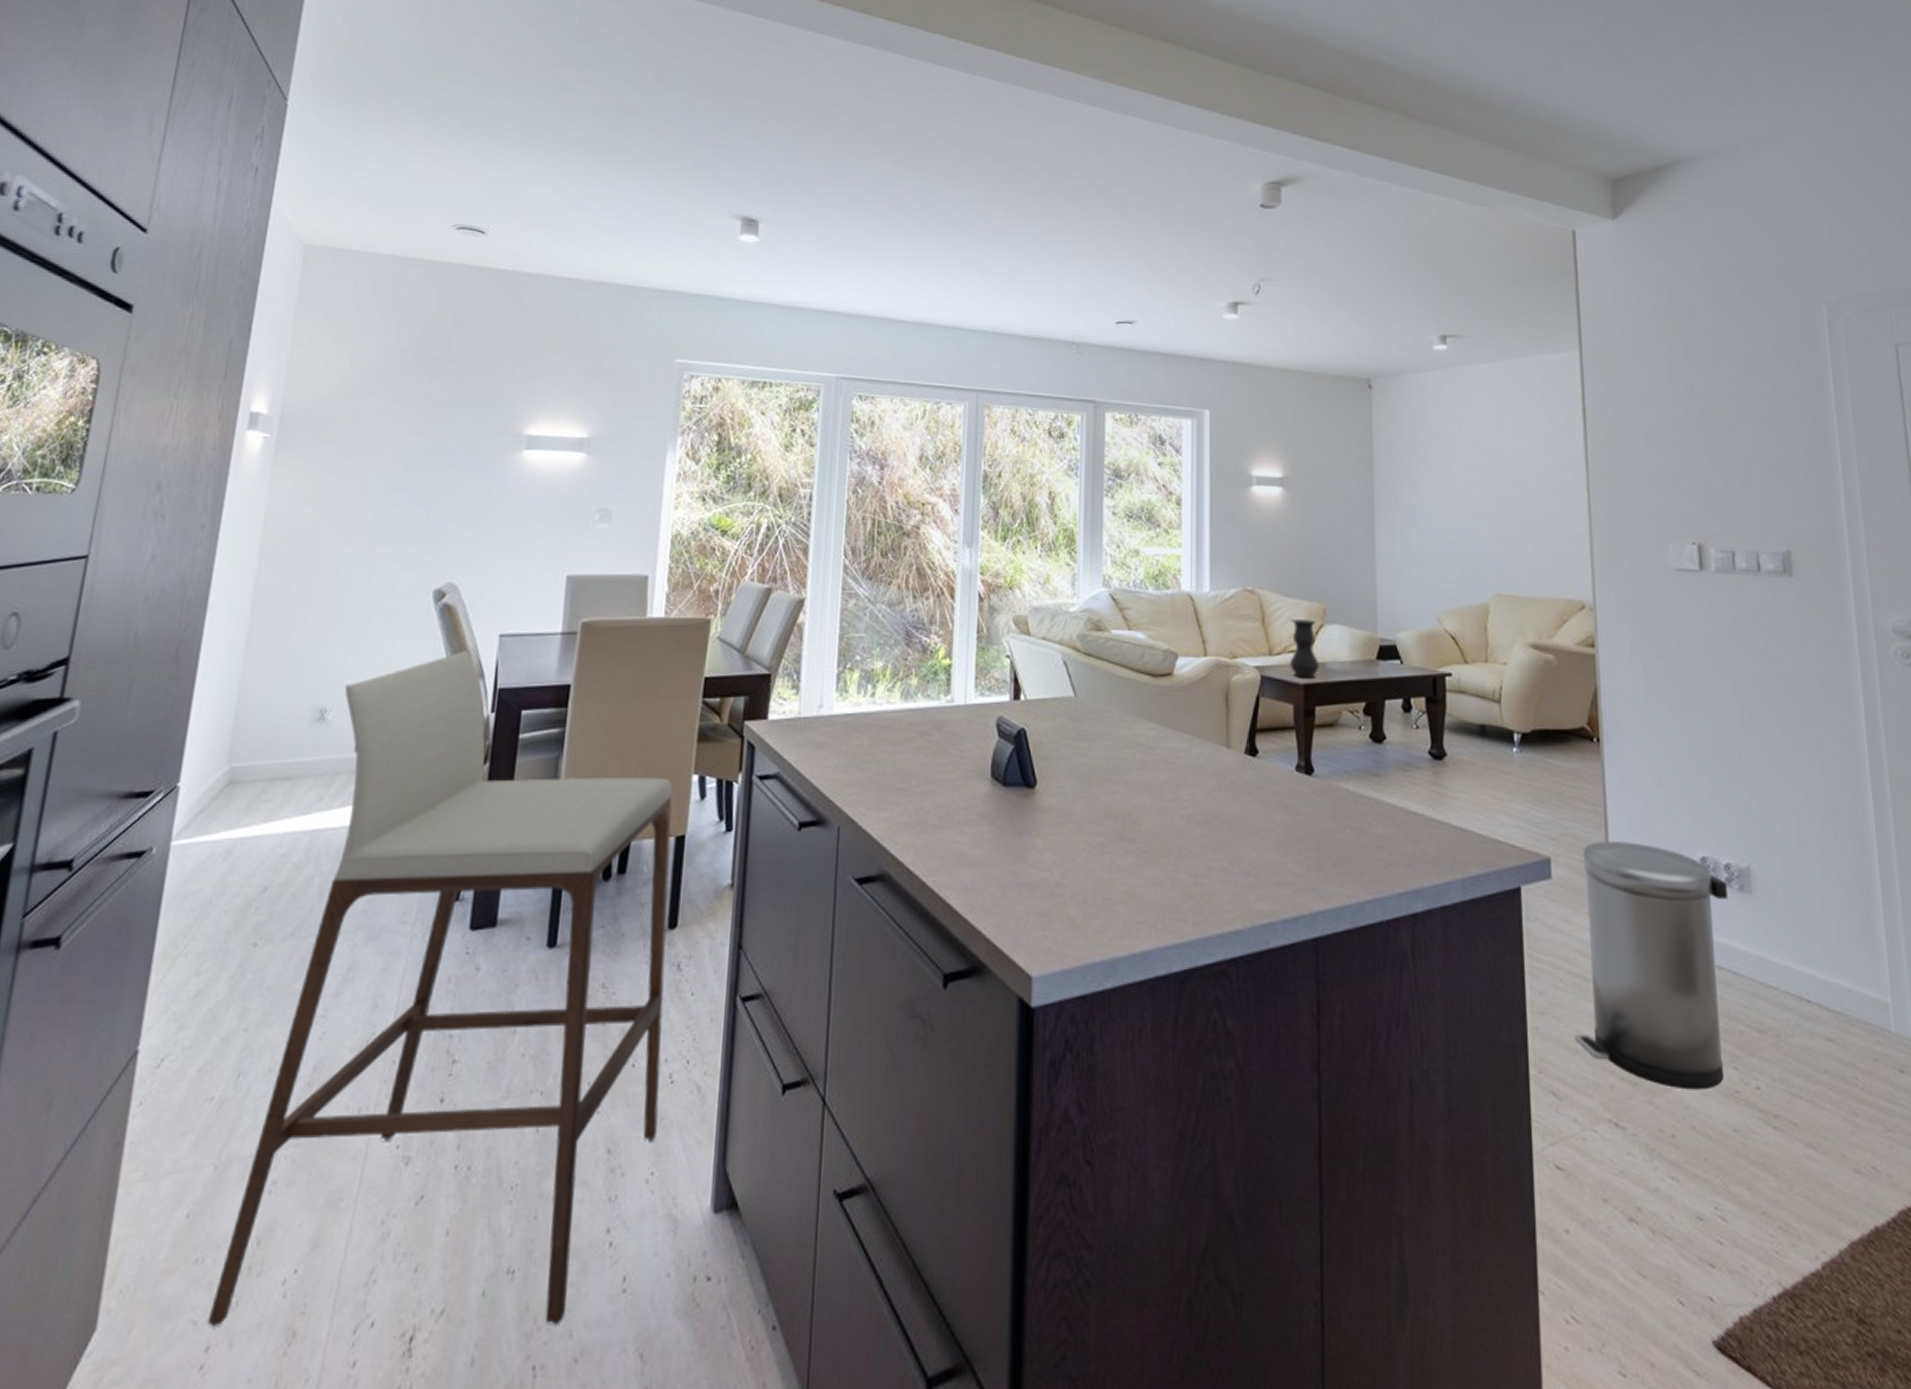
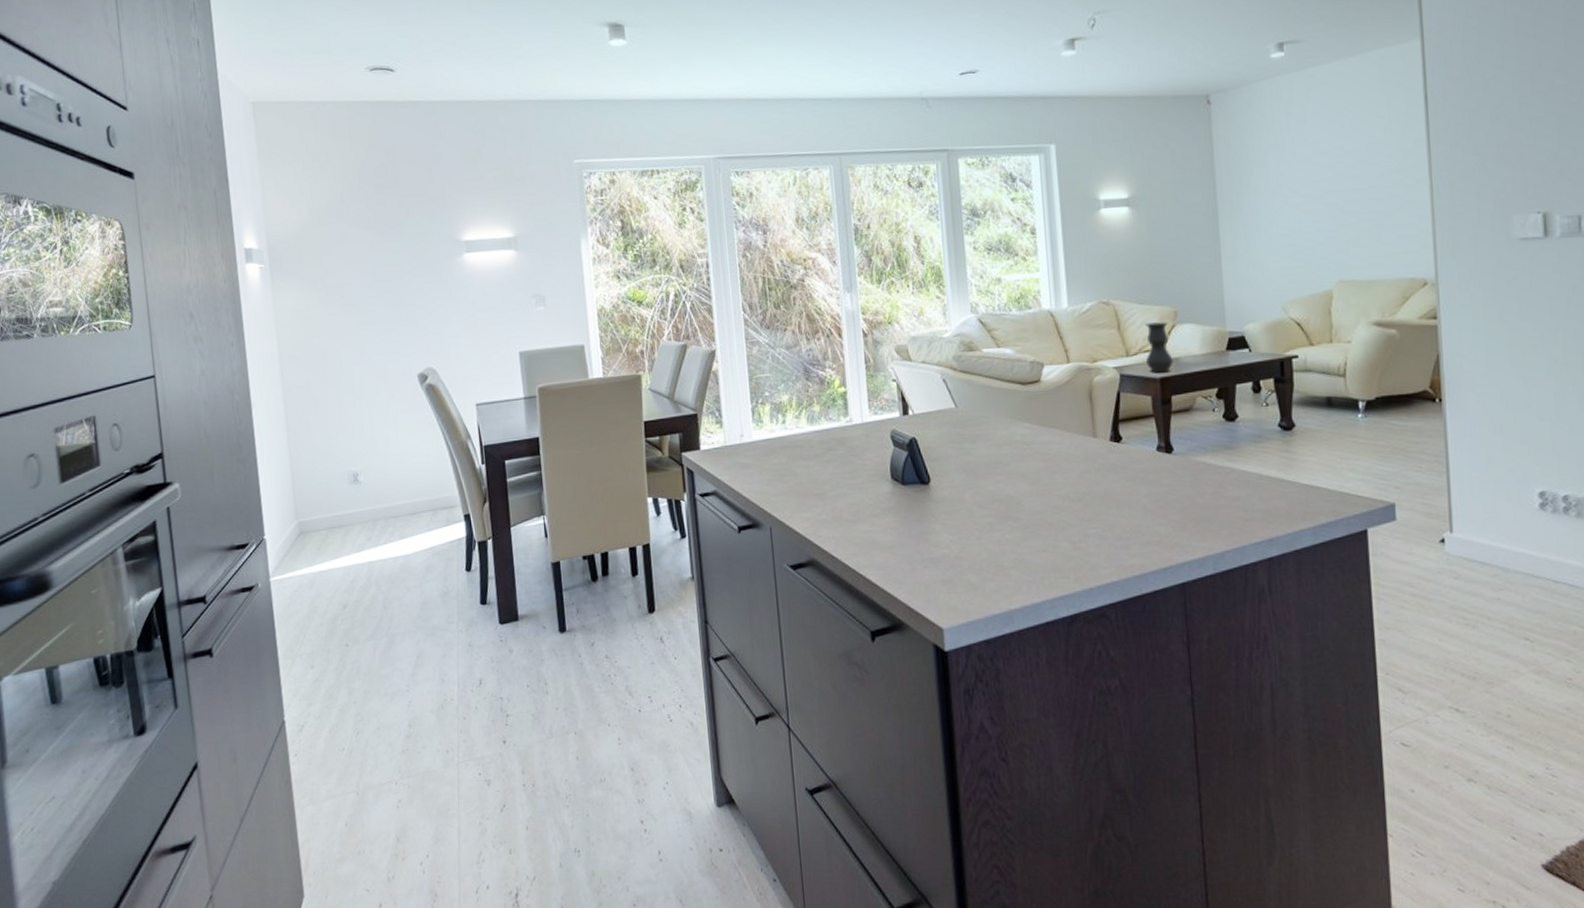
bar stool: present [207,649,673,1326] -> none [367,418,665,892]
pedal bin: present [1575,841,1729,1090] -> none [1418,484,1566,680]

